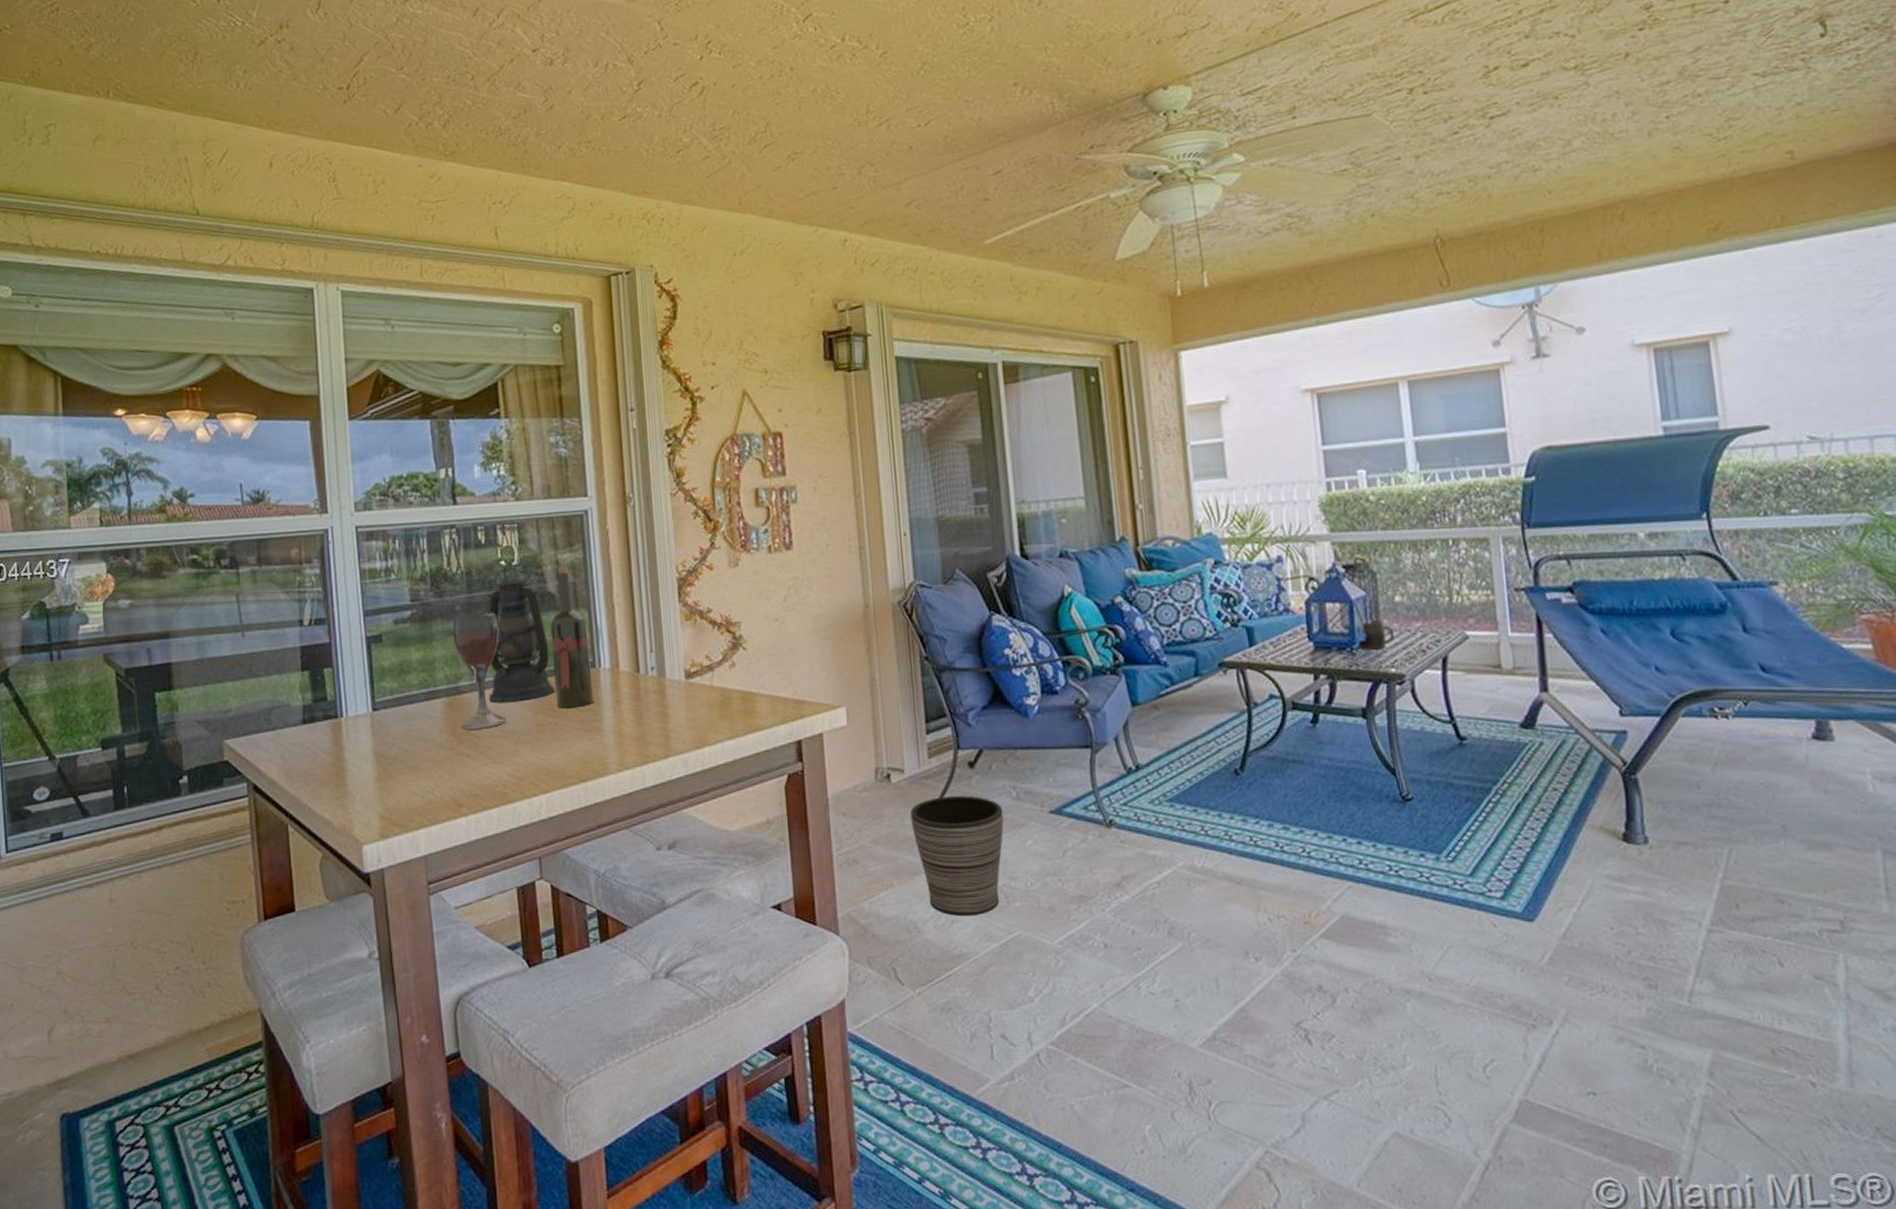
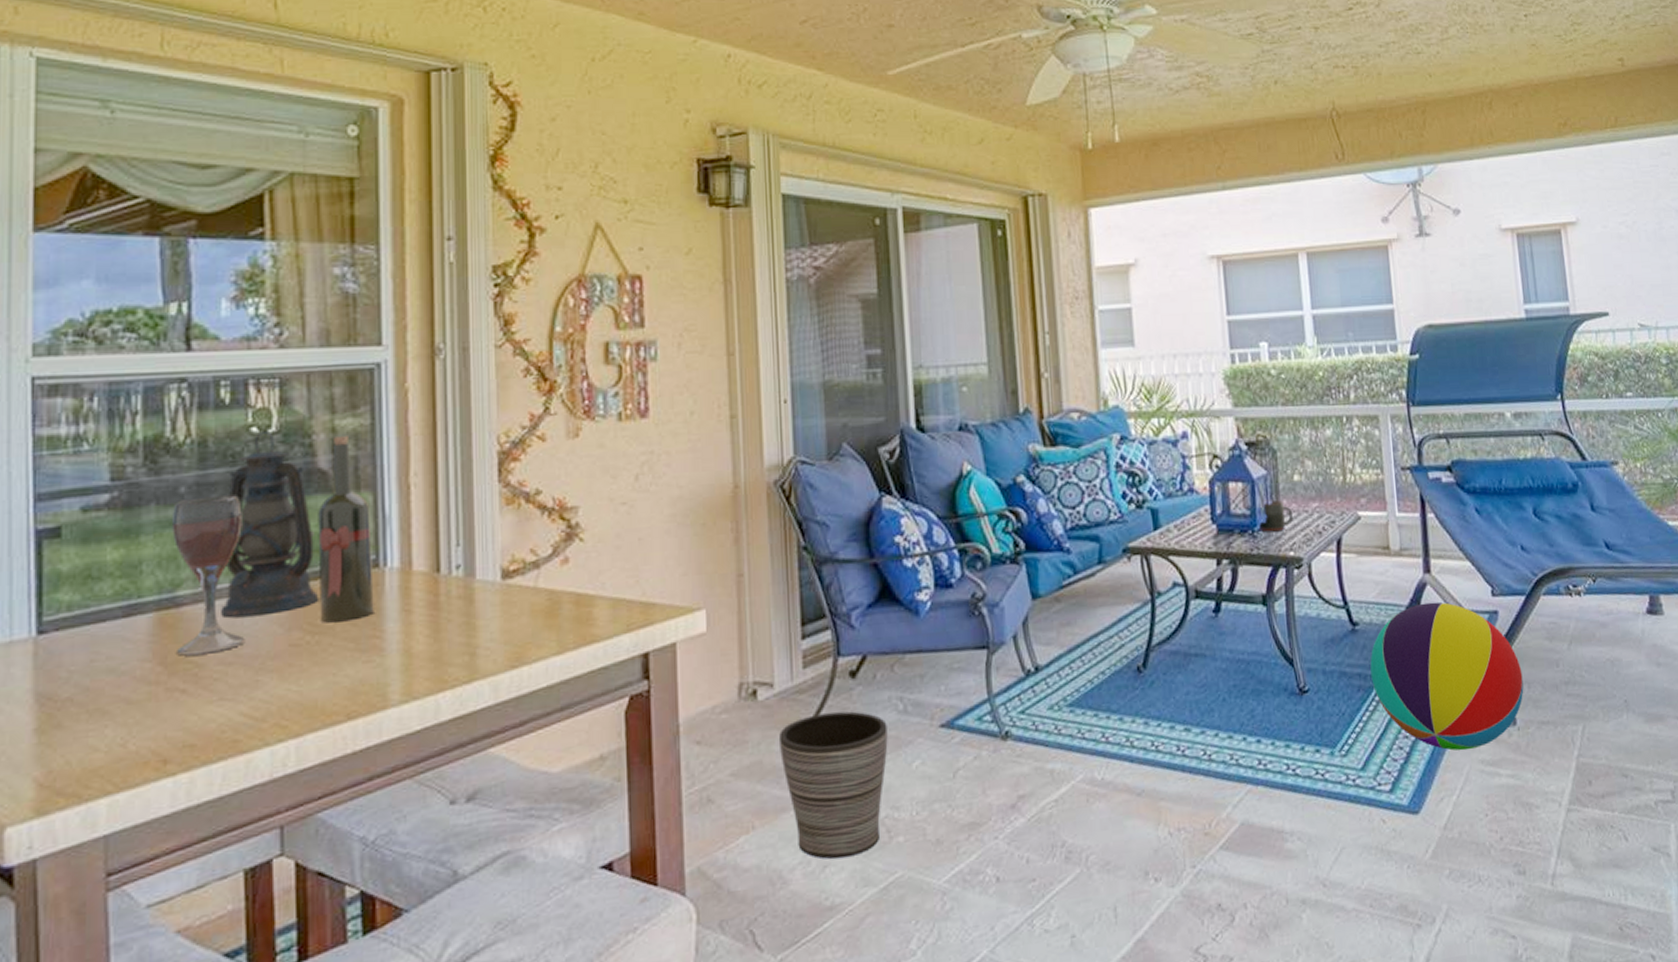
beach ball: none [1479,720,1658,865] -> present [1370,602,1524,751]

